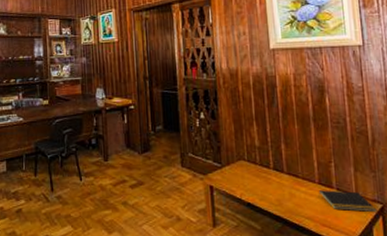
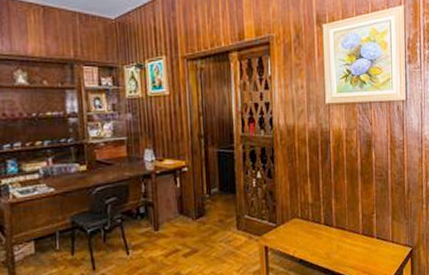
notepad: present [318,190,377,213] -> none [361,238,407,257]

